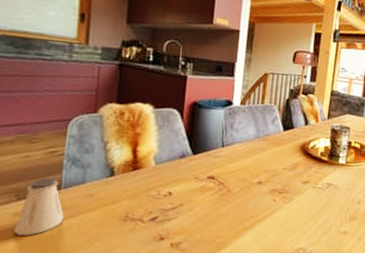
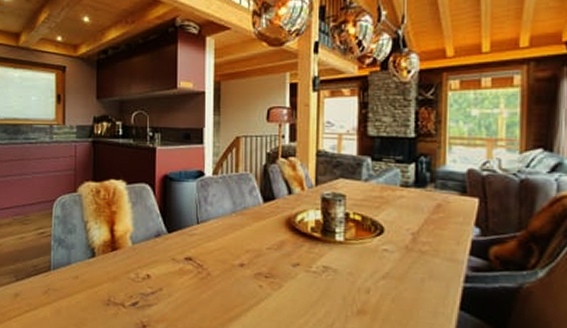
saltshaker: present [14,177,64,236] -> none [16,258,55,316]

